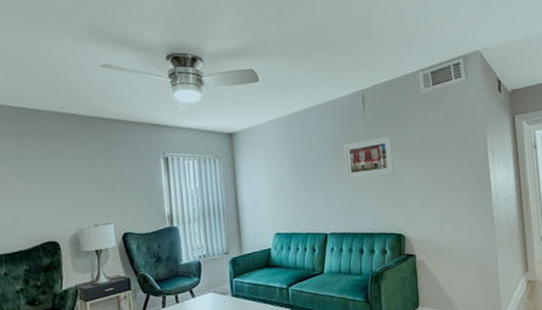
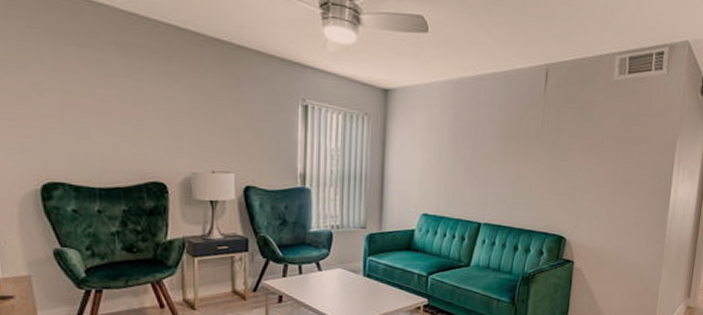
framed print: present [343,135,395,179] -> none [512,123,572,169]

